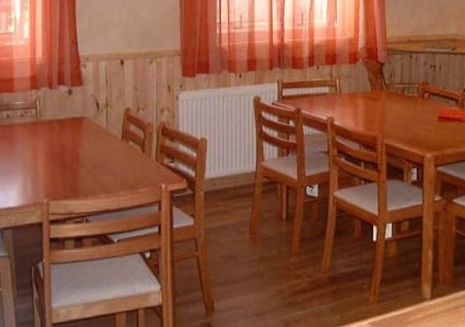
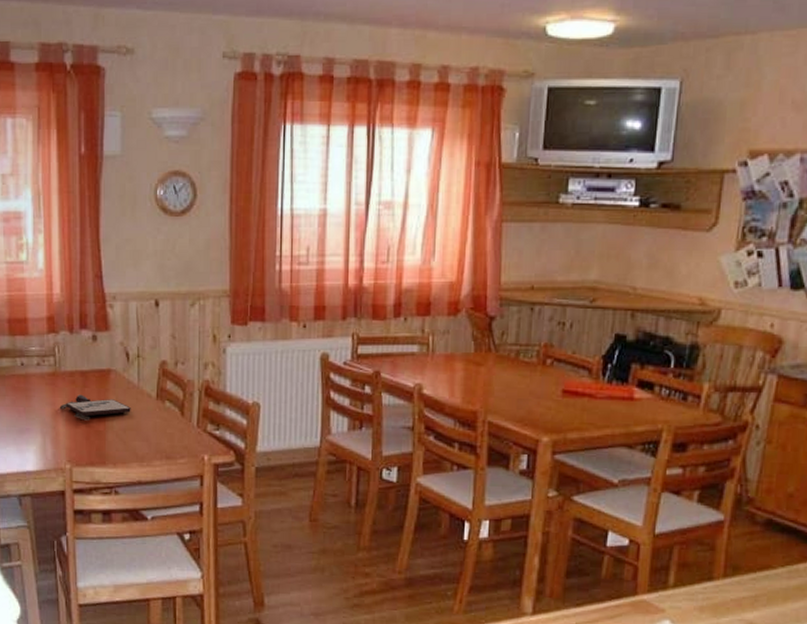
board game: none [39,139,100,161] -> present [59,394,131,421]

